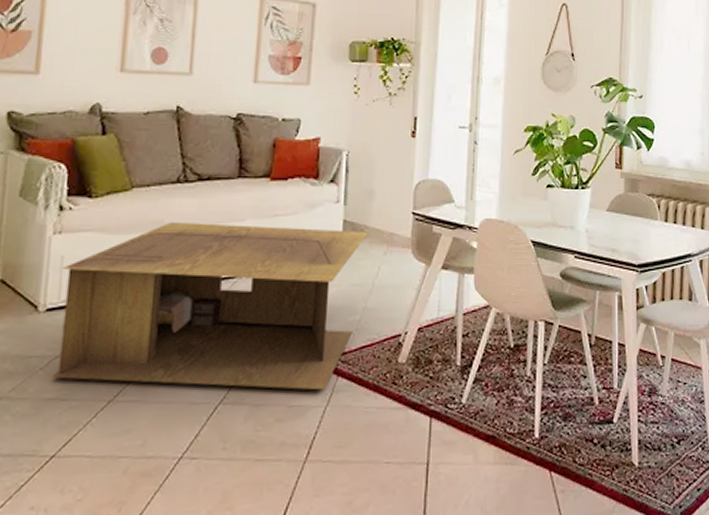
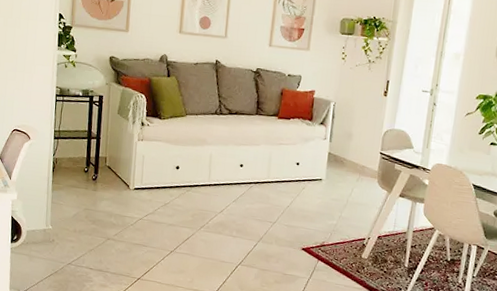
coffee table: present [50,221,369,391] -> none [137,140,346,268]

